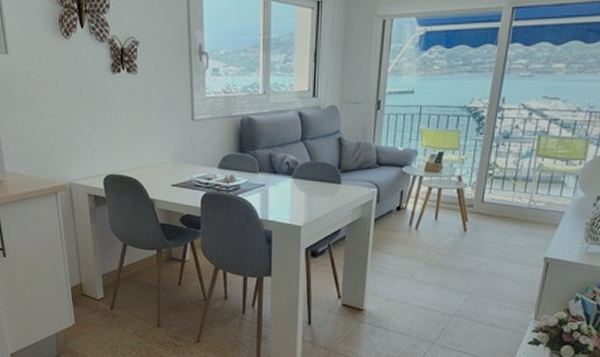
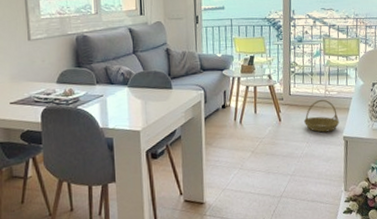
basket: none [495,210,542,250] -> present [303,99,339,133]

